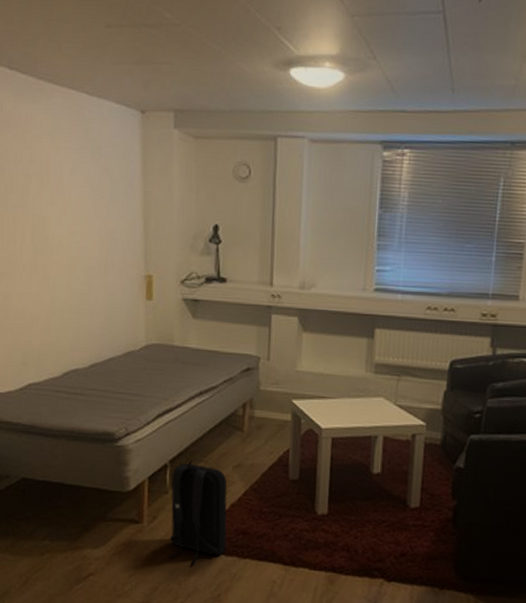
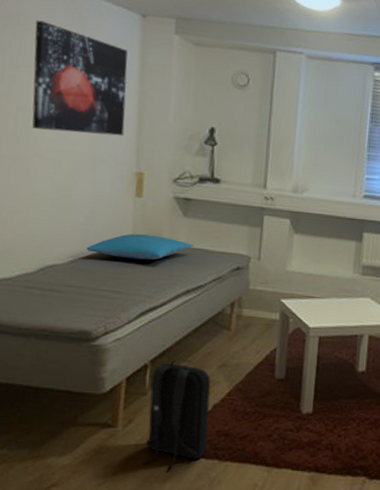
wall art: none [42,126,132,239] -> present [32,20,128,136]
pillow: none [104,336,205,363] -> present [86,233,194,260]

